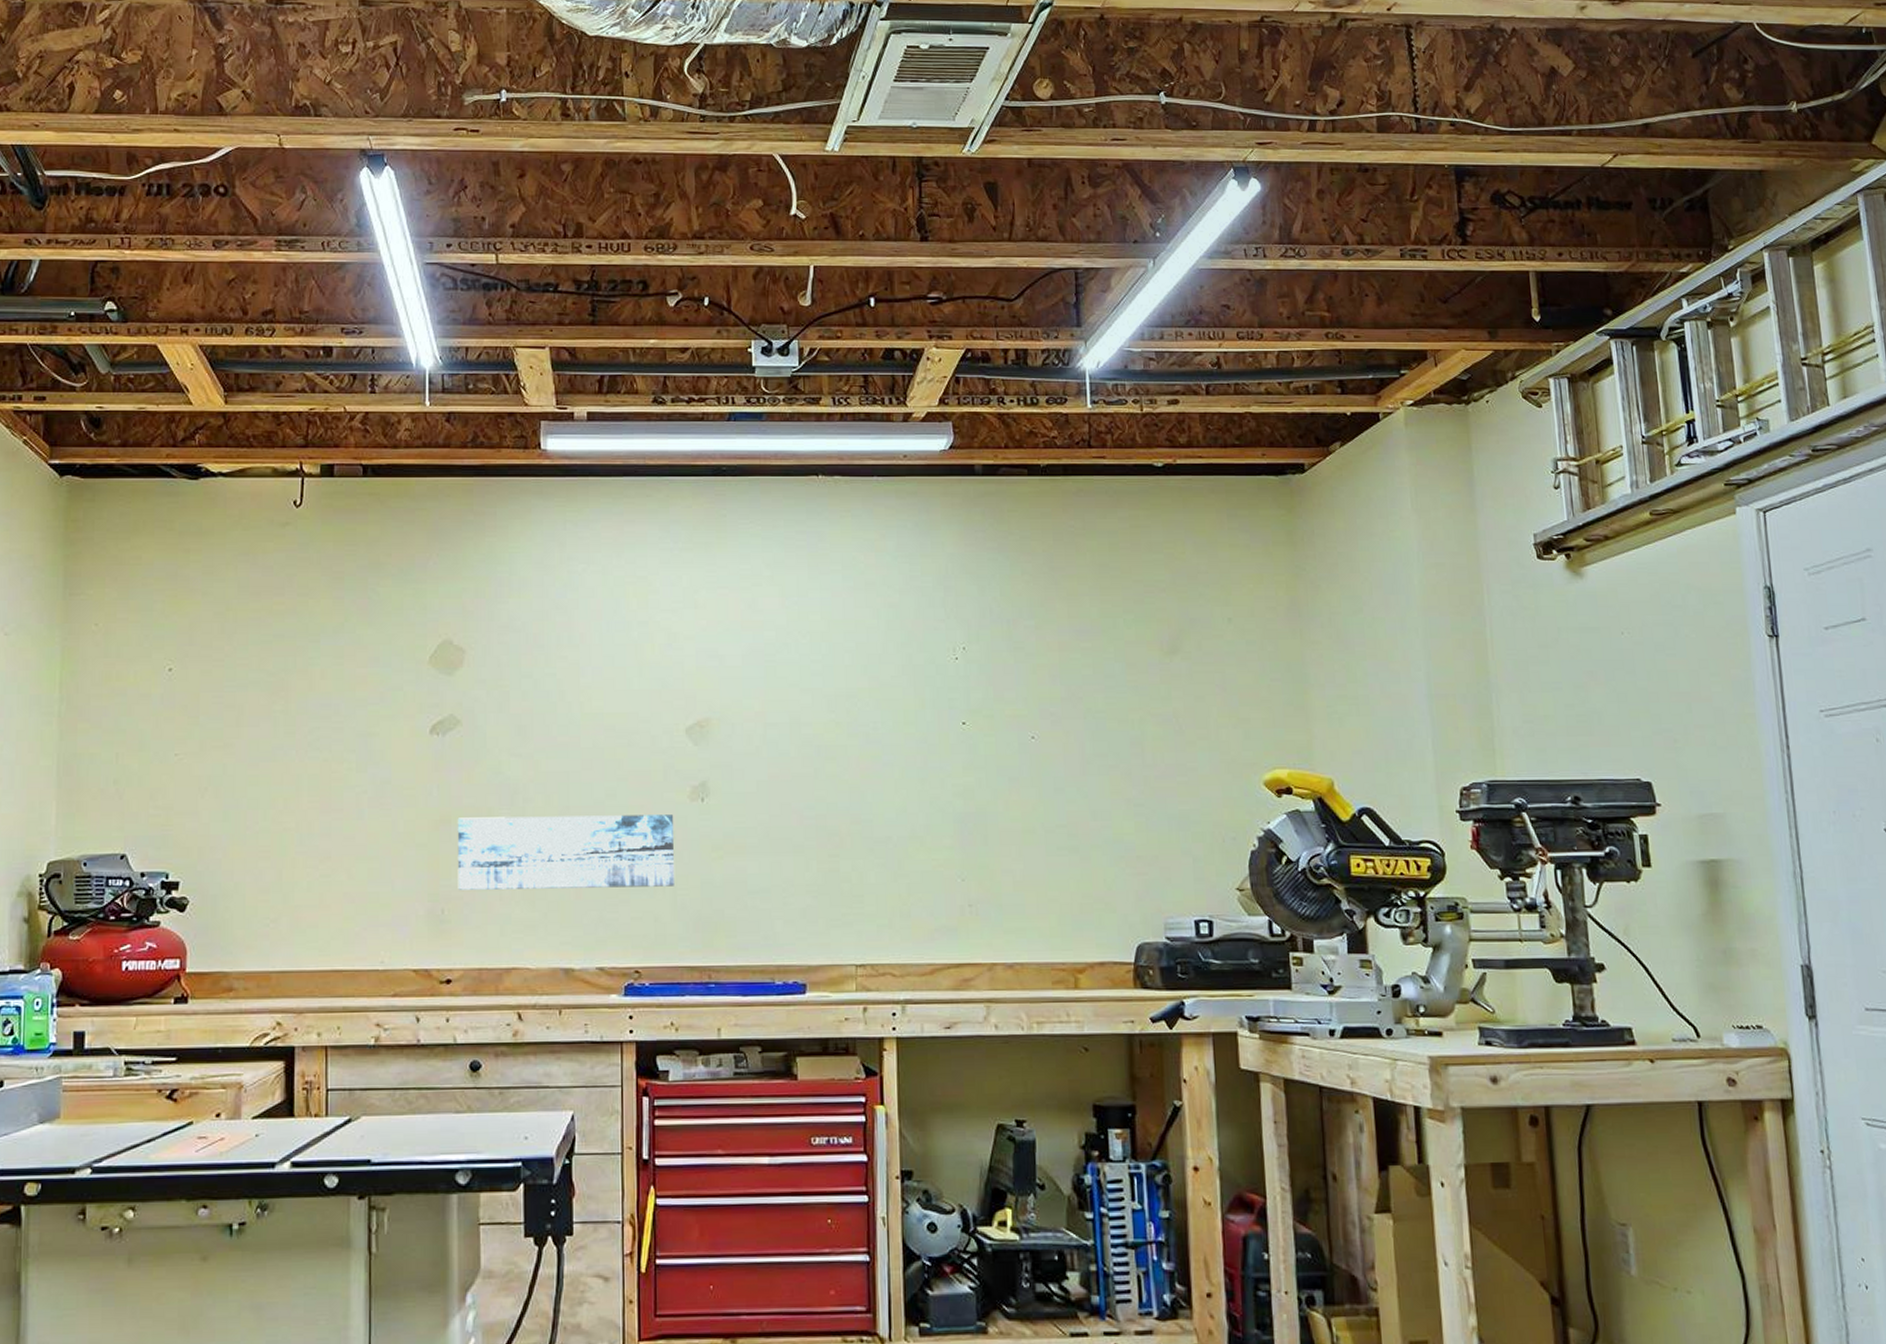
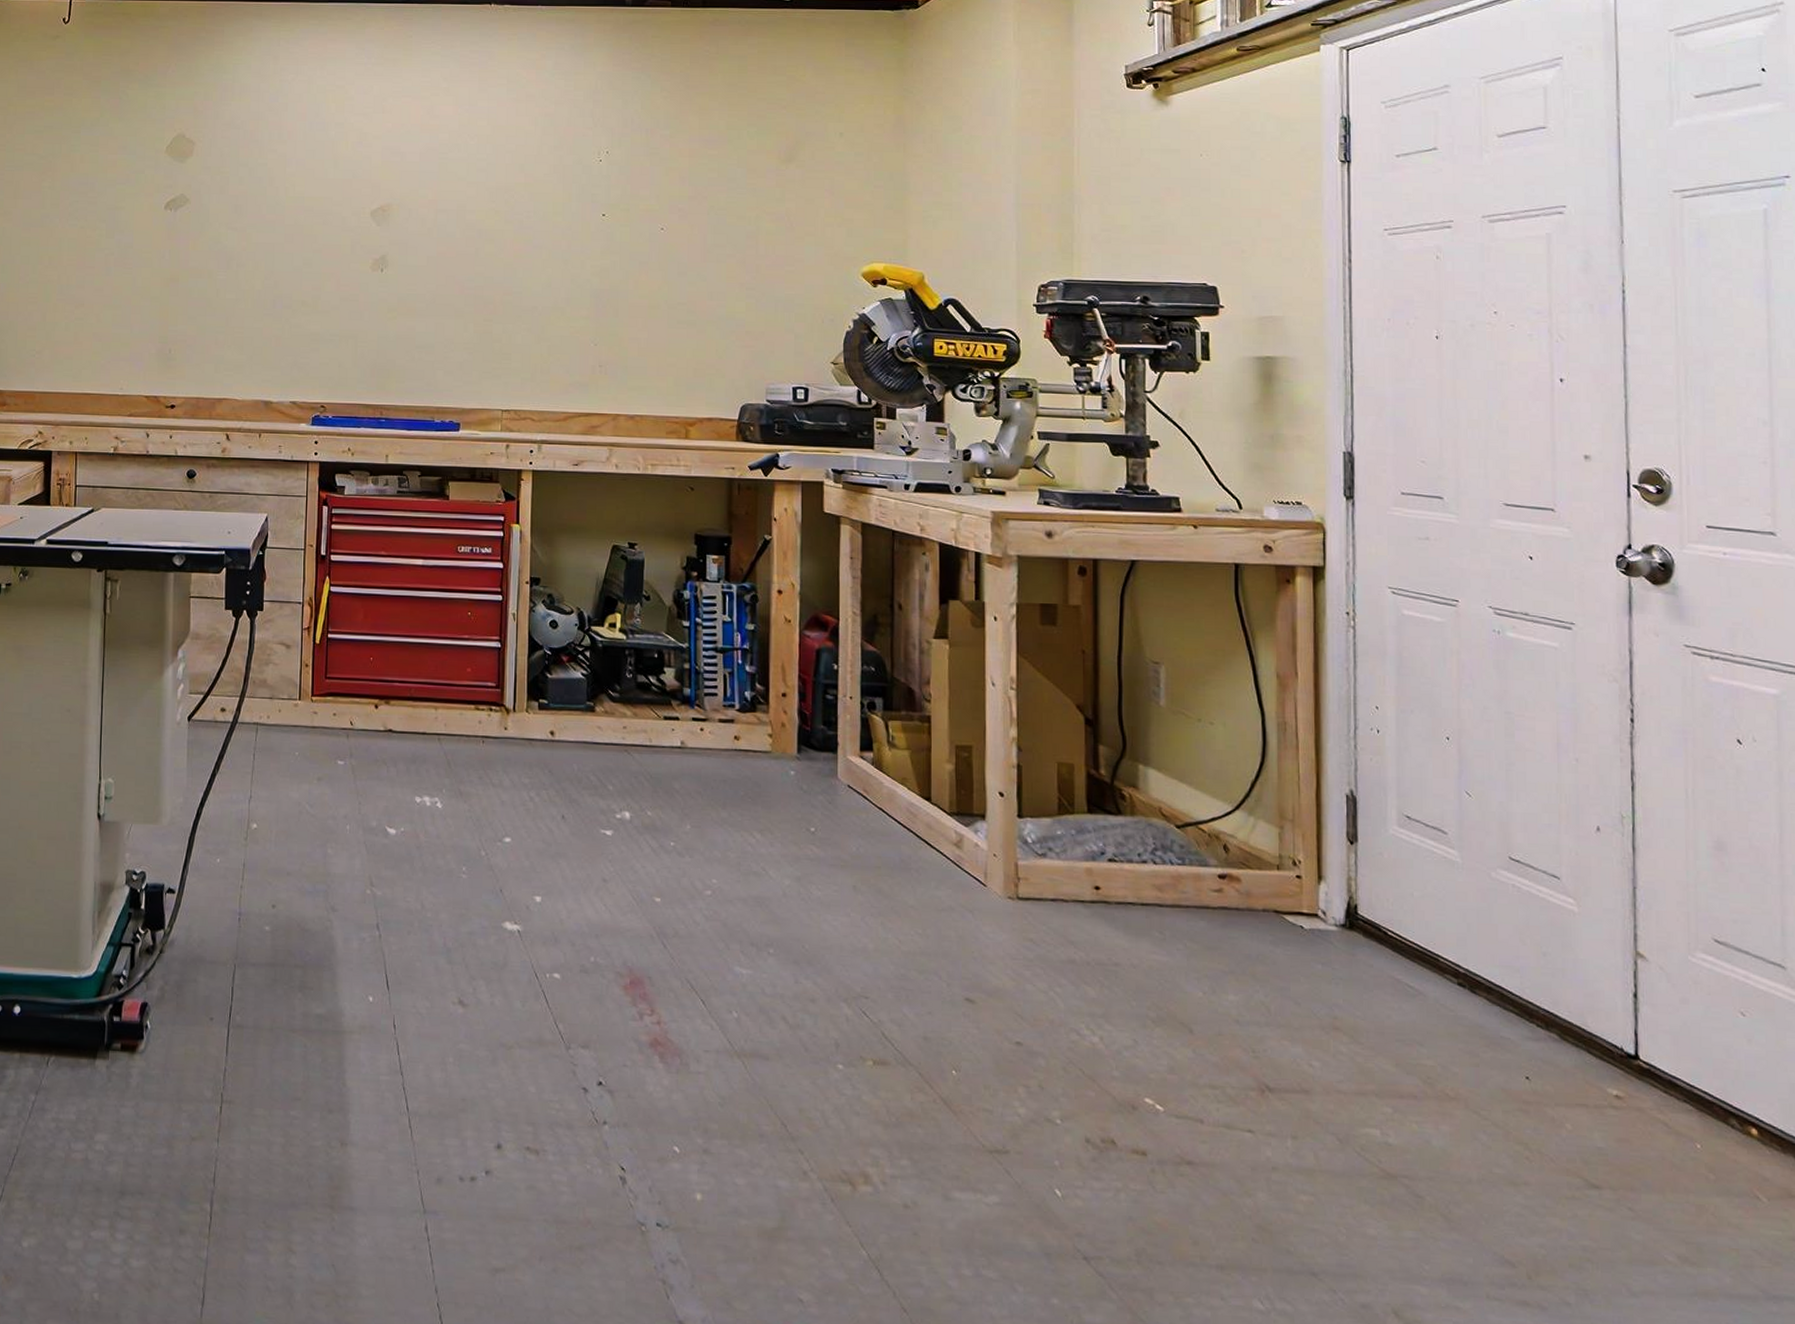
wall art: present [457,815,674,890] -> none [182,277,357,339]

